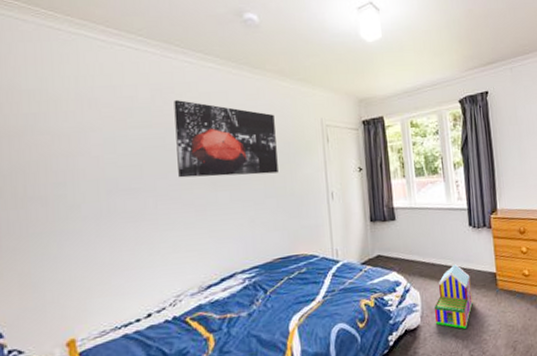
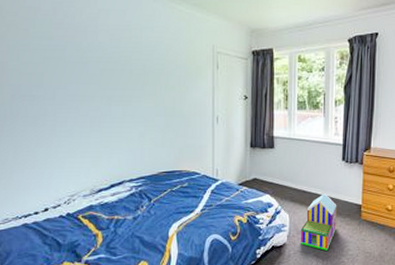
wall art: present [174,100,278,178] -> none [74,15,169,94]

